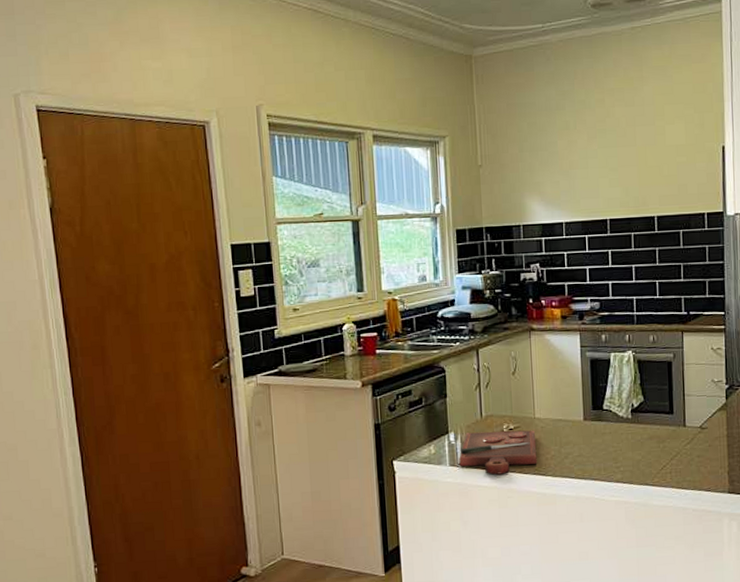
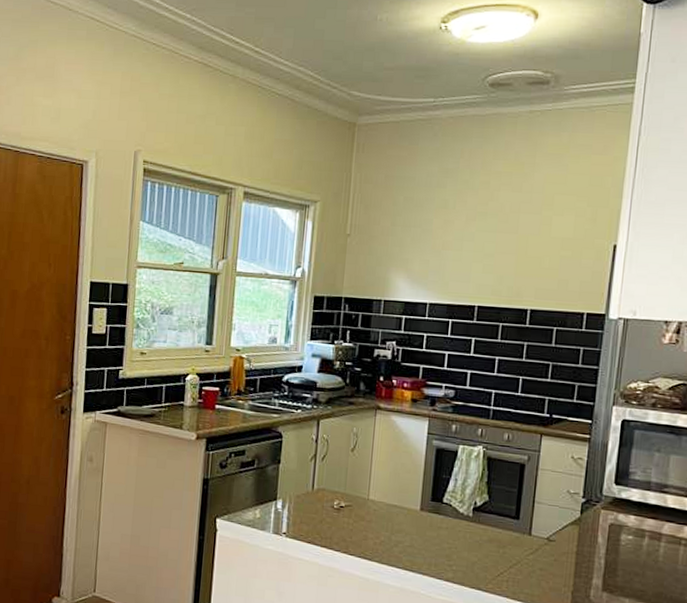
cutting board: present [459,430,537,475] -> none [283,503,367,552]

